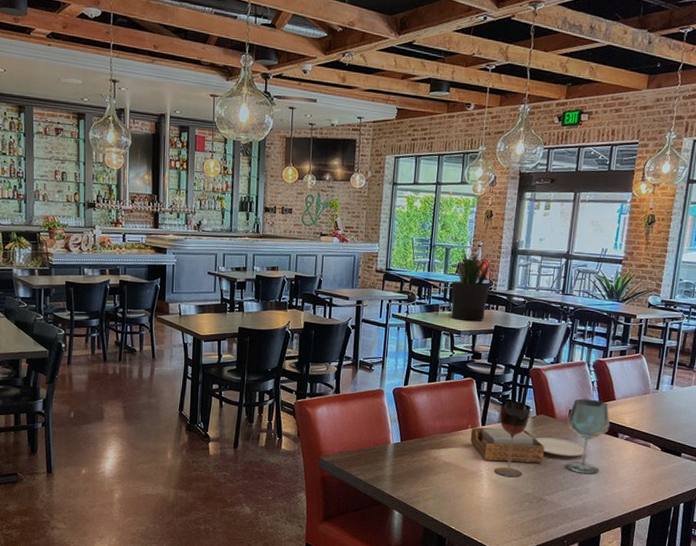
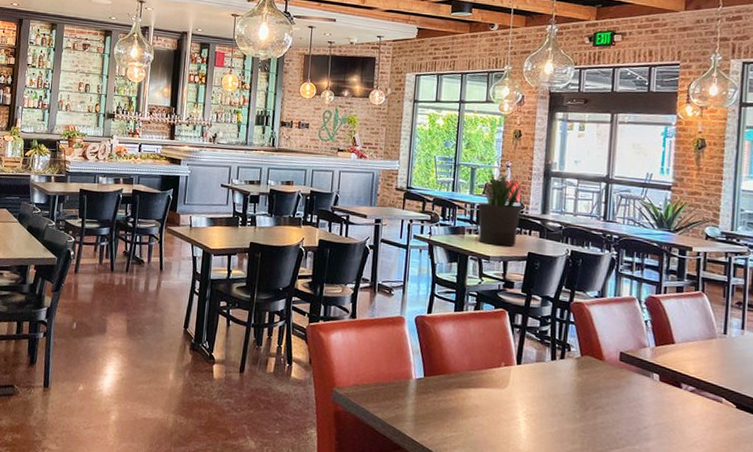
napkin holder: present [470,427,545,463] -> none [504,365,593,413]
wineglass: present [495,402,531,477] -> none [534,338,574,428]
plate: present [535,437,589,457] -> none [581,382,647,409]
wine glass: present [566,398,610,474] -> none [618,339,671,431]

